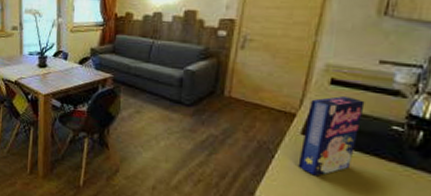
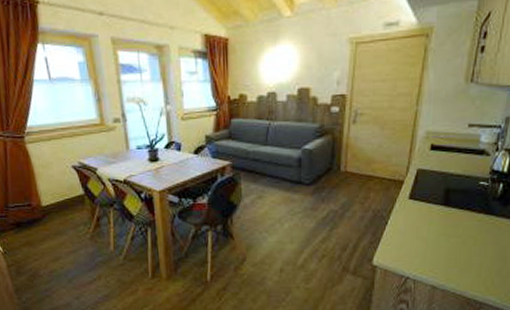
cereal box: present [297,96,365,176] -> none [407,160,459,235]

